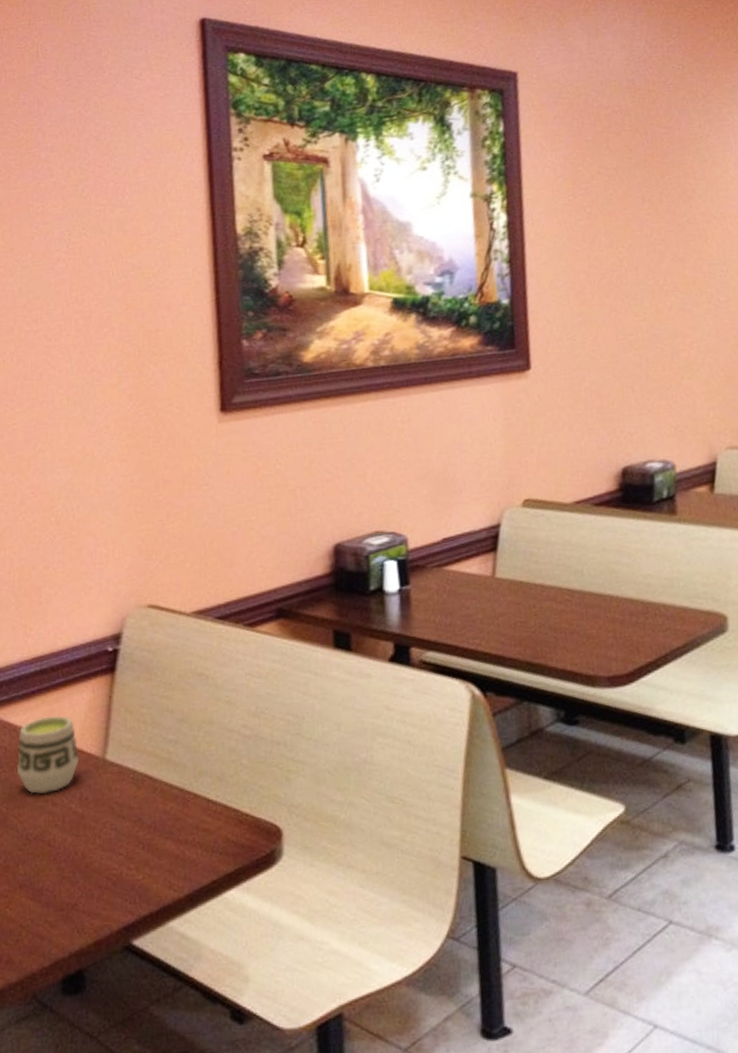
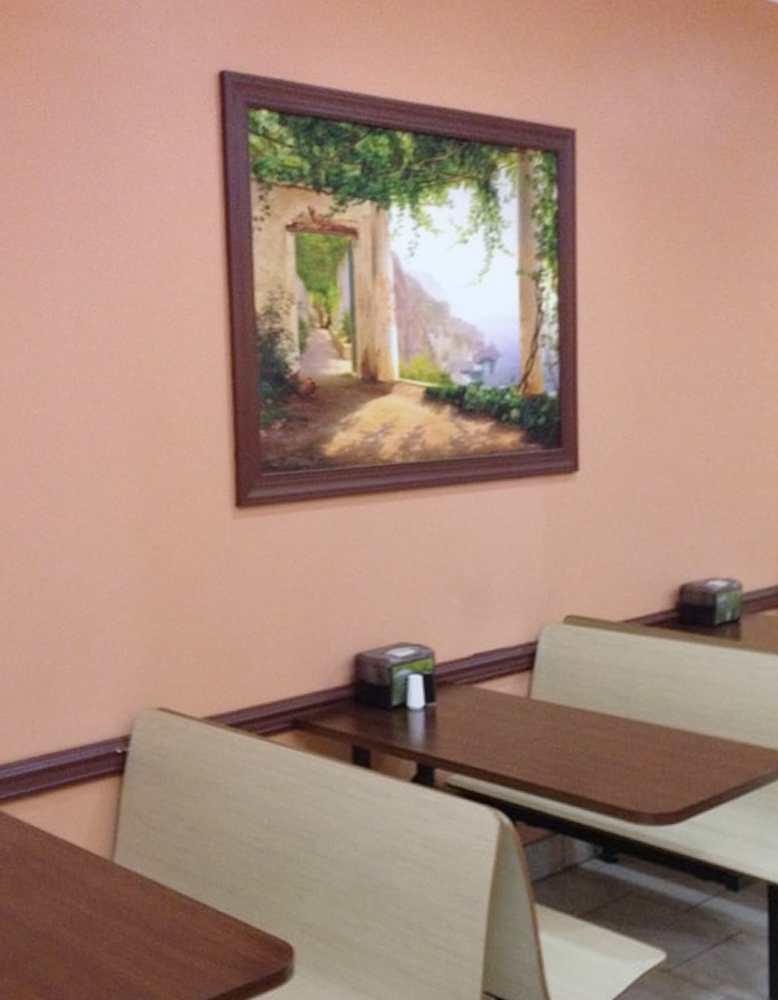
cup: present [16,715,80,794] -> none [24,815,88,893]

